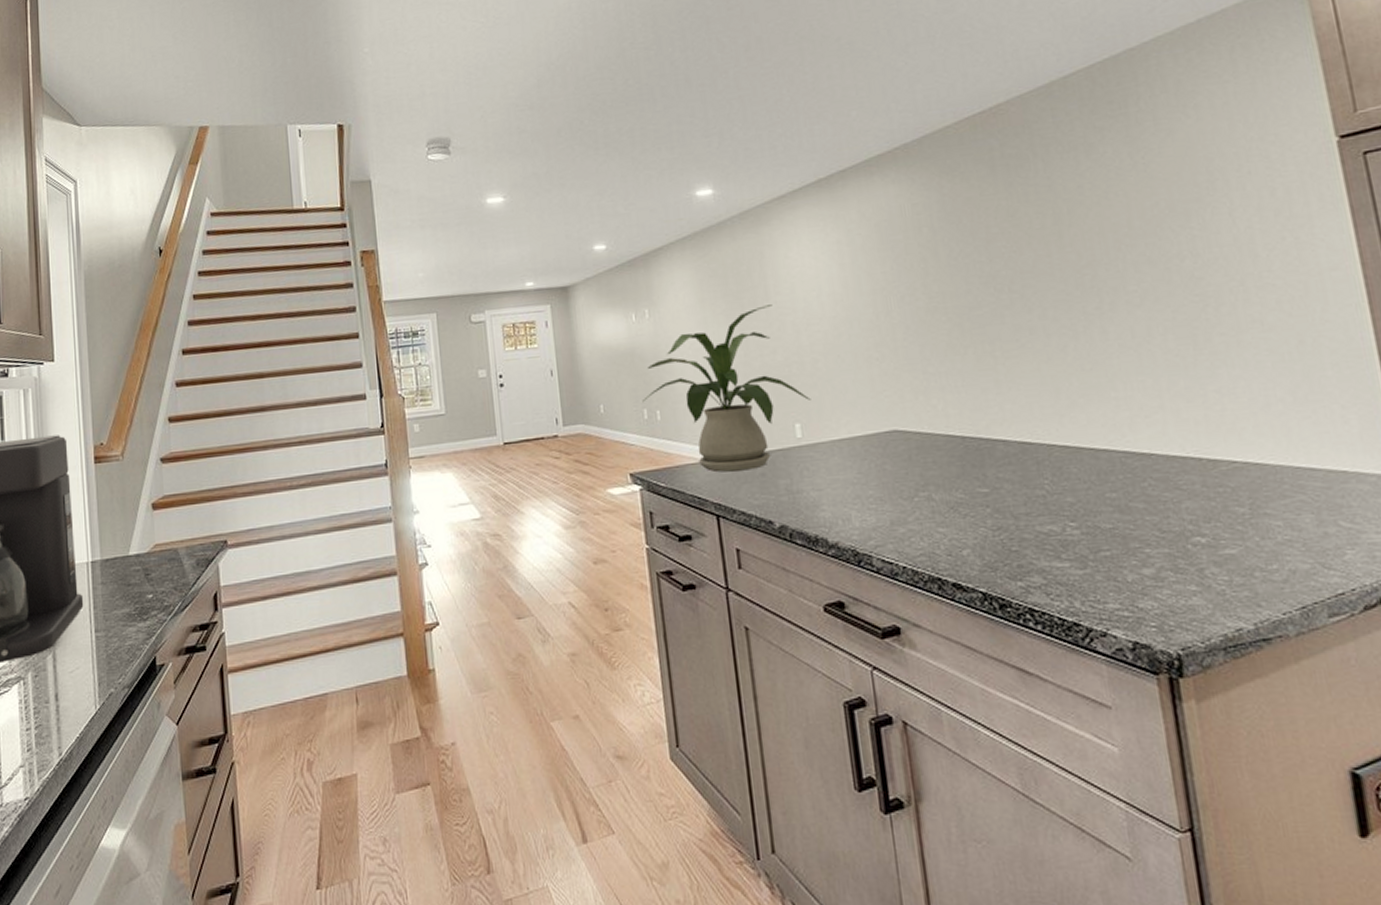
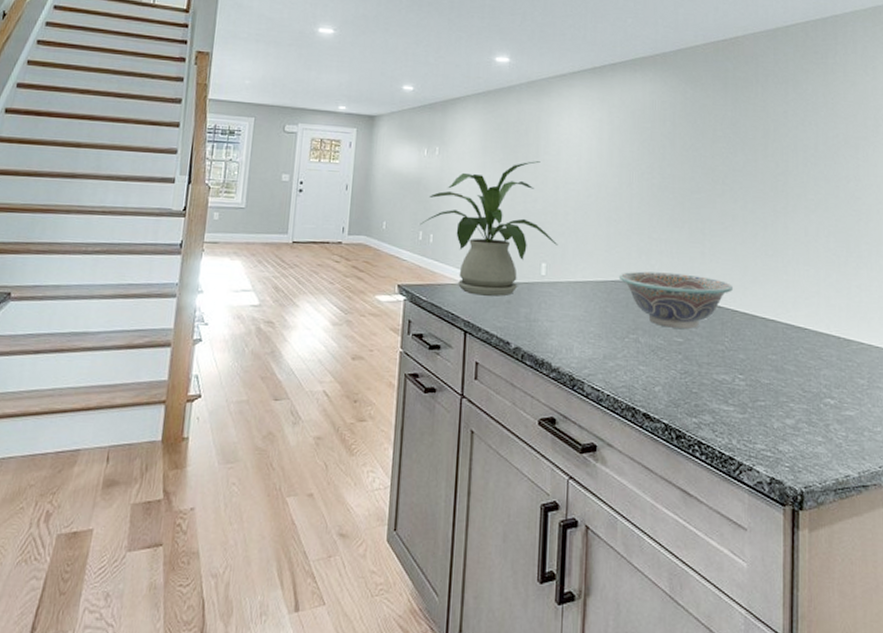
decorative bowl: none [893,409,1046,478] -> present [618,271,734,329]

